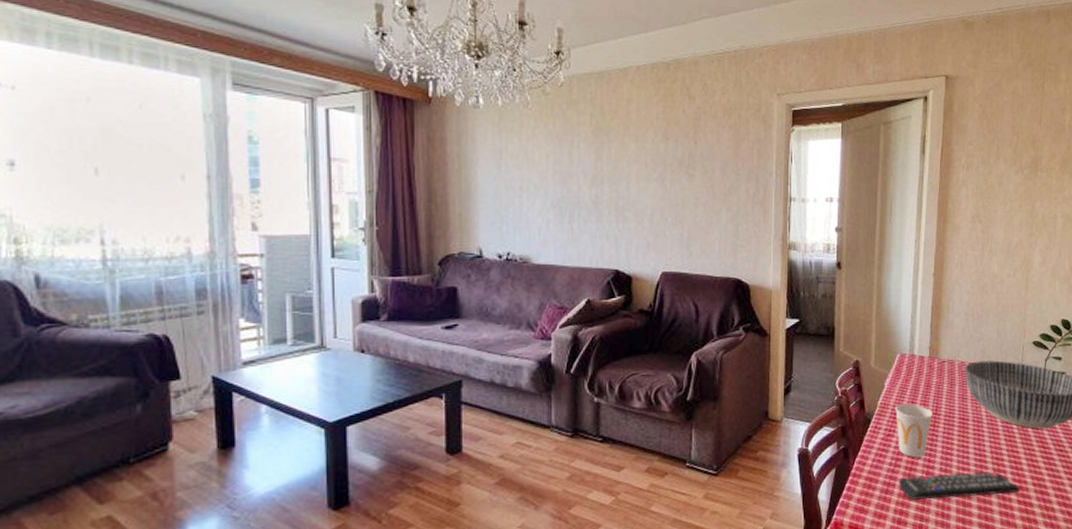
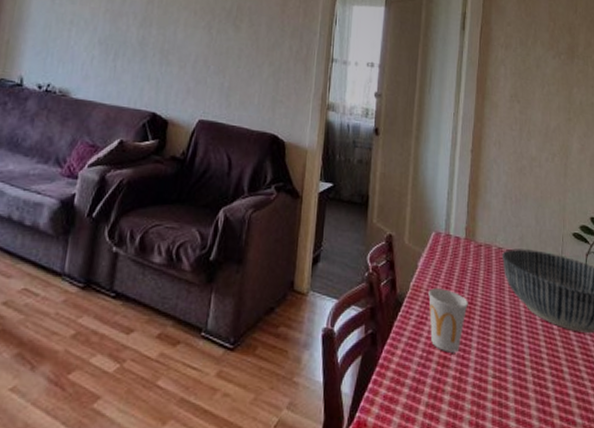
remote control: present [898,471,1020,500] -> none [429,374,562,407]

